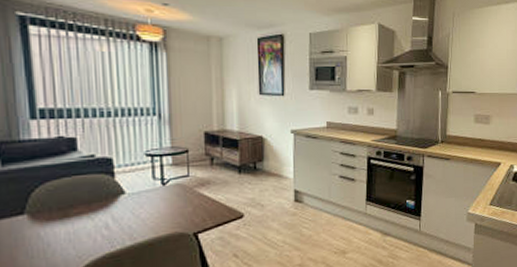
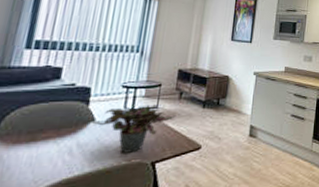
potted plant: none [121,173,211,225] -> present [91,105,176,153]

